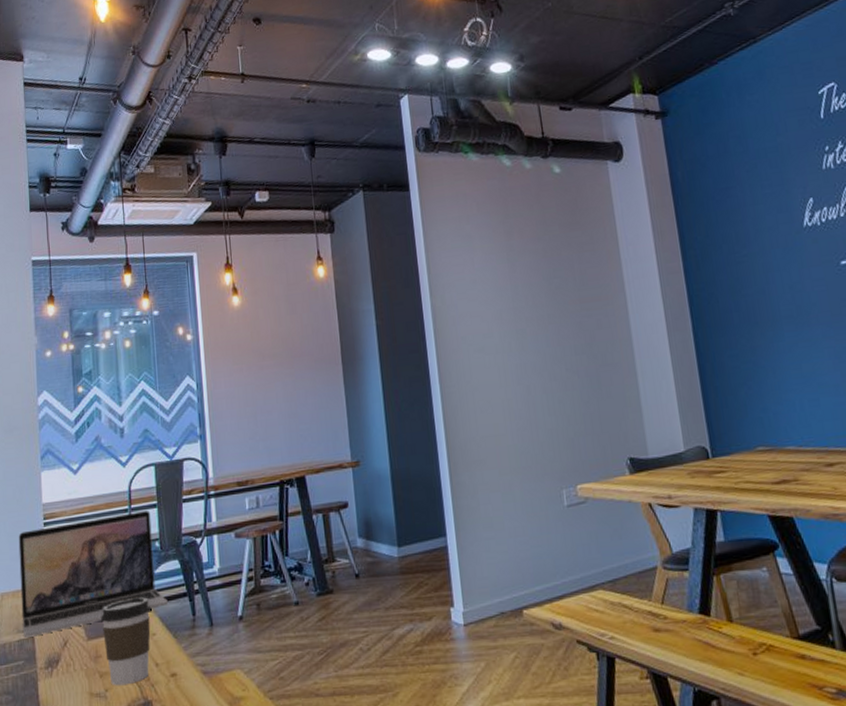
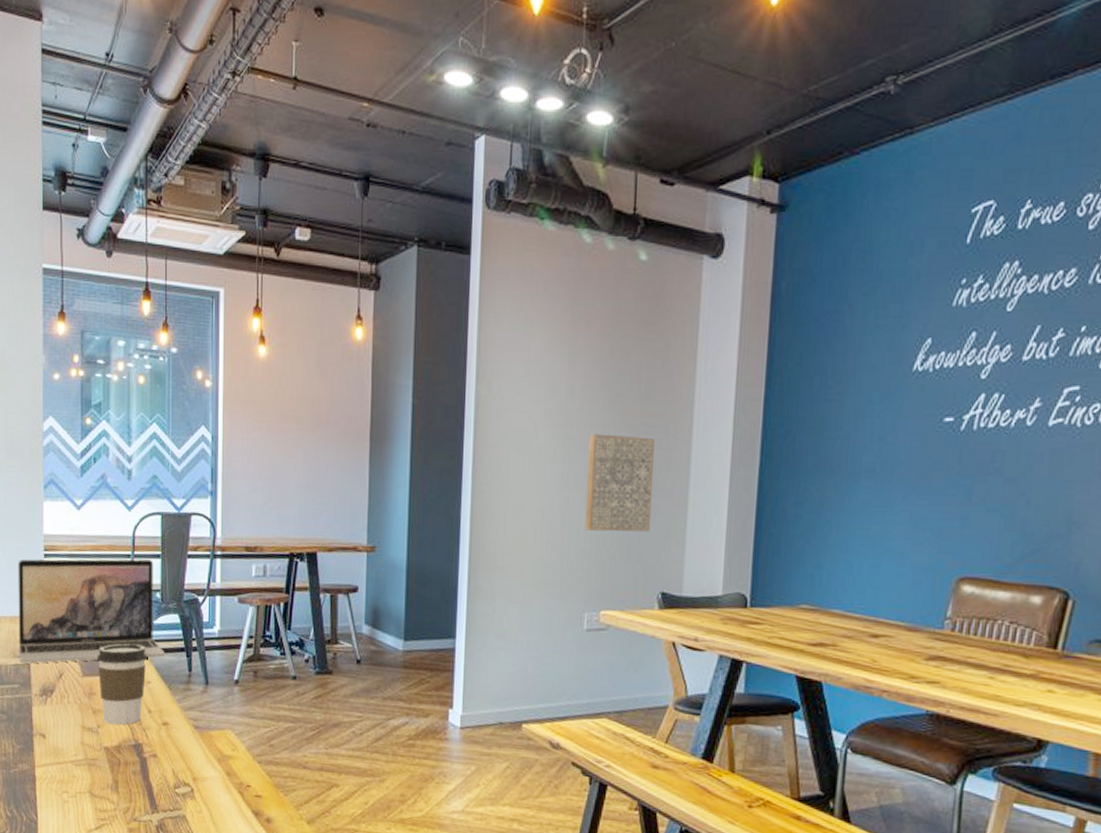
wall art: none [538,320,608,412] -> present [585,433,655,532]

